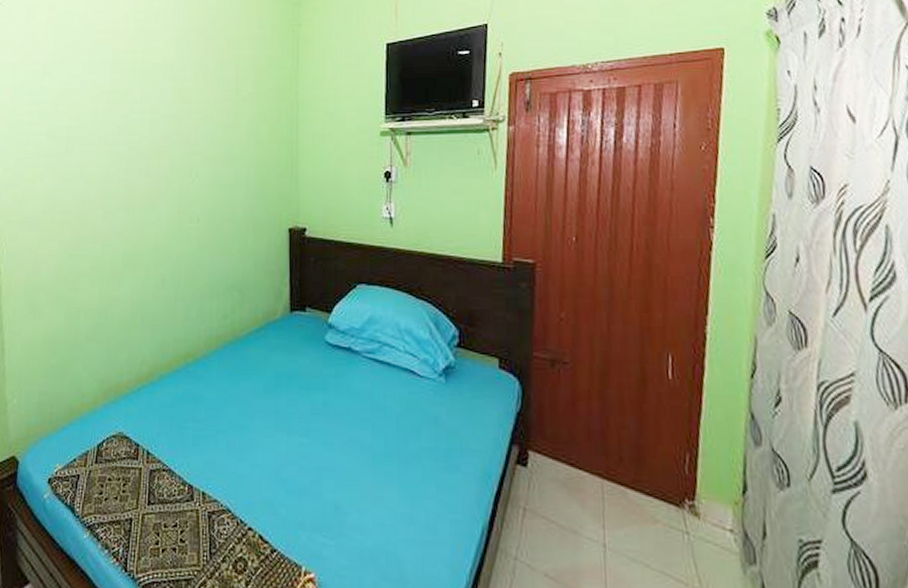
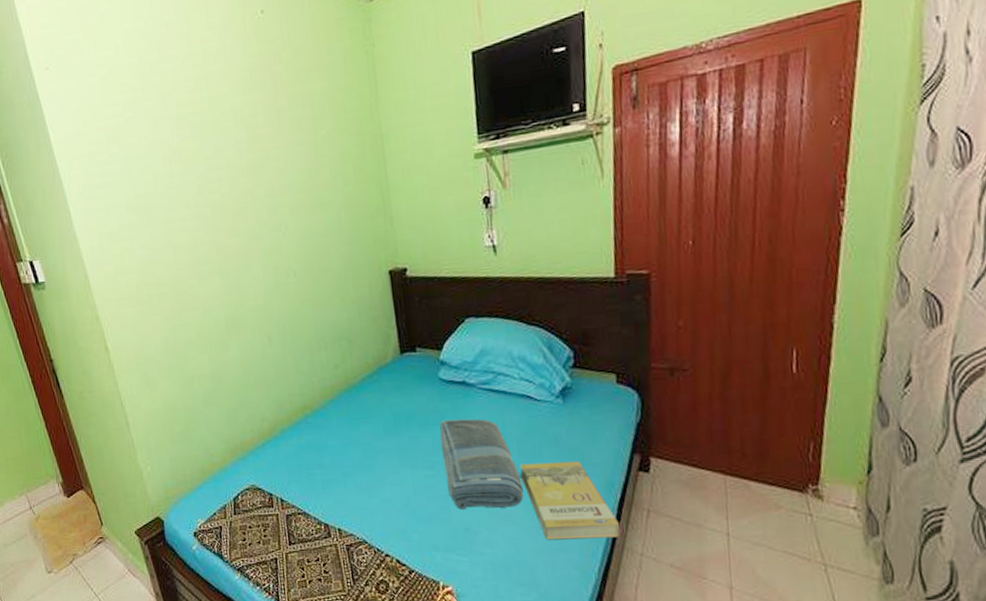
towel: none [319,386,399,489] -> present [440,419,524,510]
book: none [397,442,495,536] -> present [520,461,620,540]

